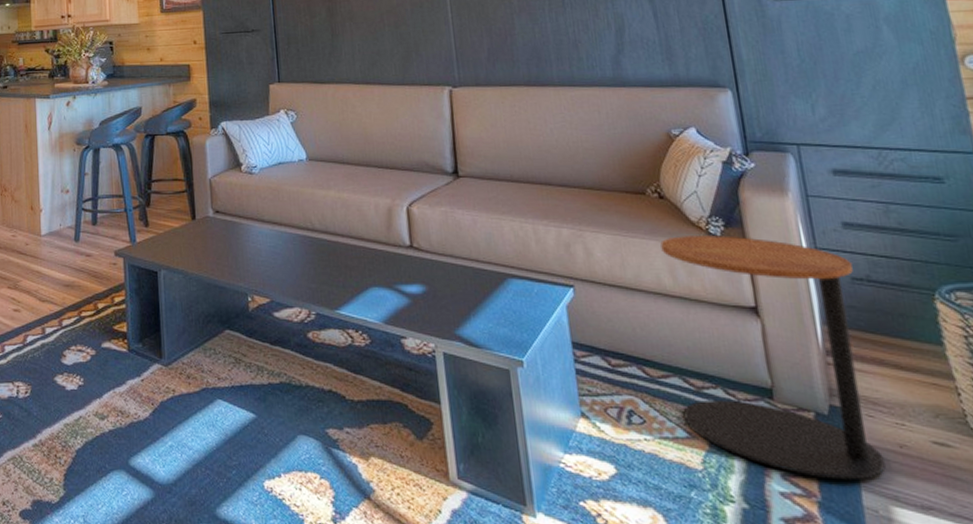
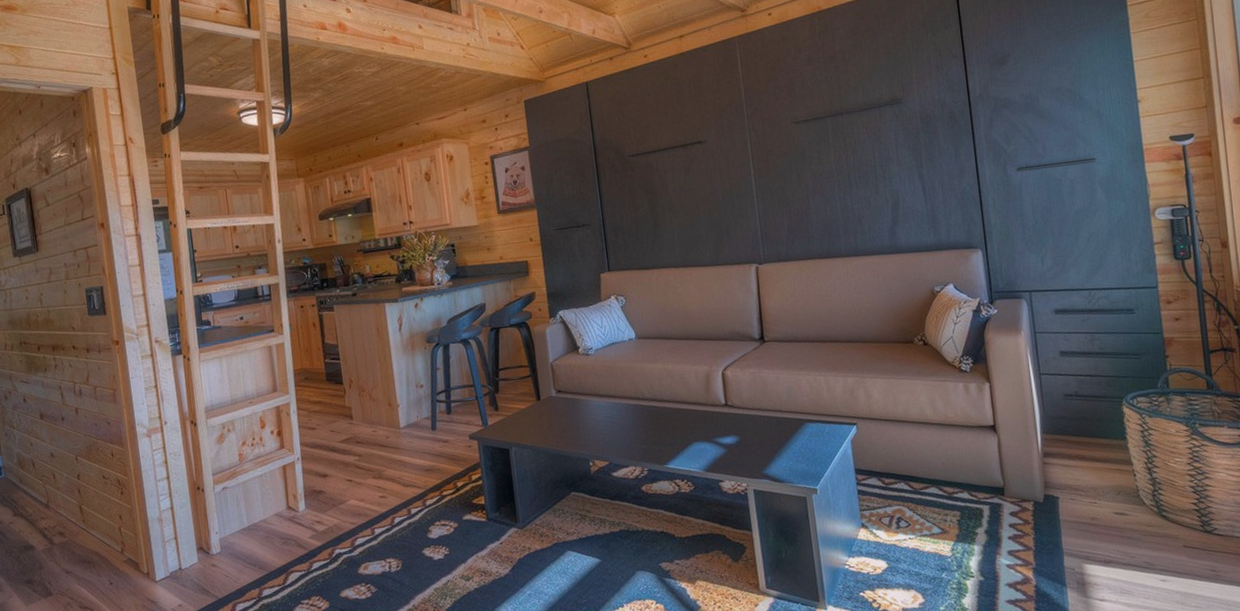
side table: present [660,235,886,480] -> none [924,370,1081,550]

